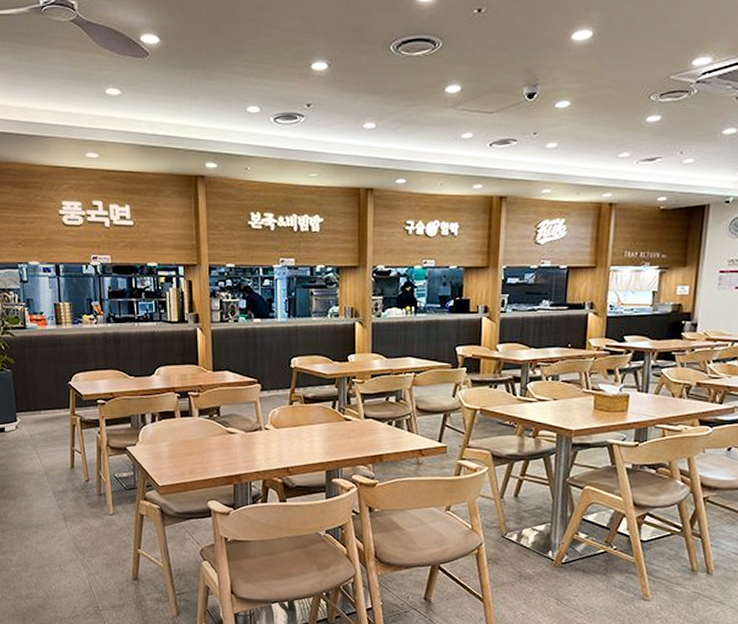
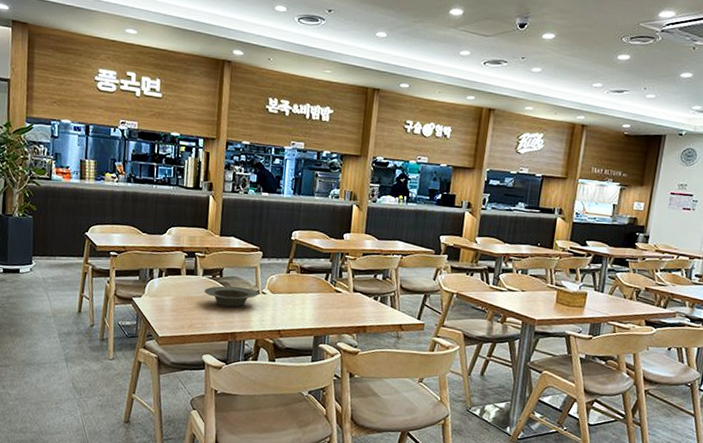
bowl: none [202,424,261,447] -> present [204,285,258,307]

